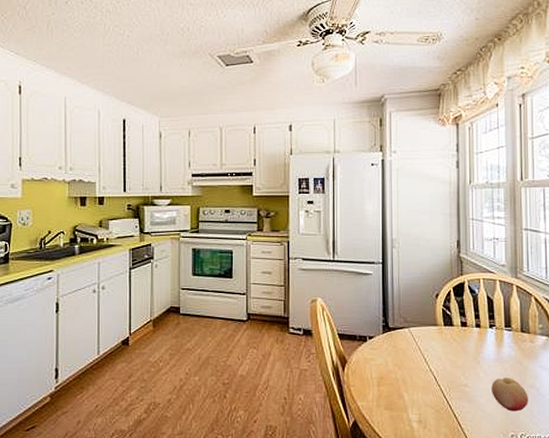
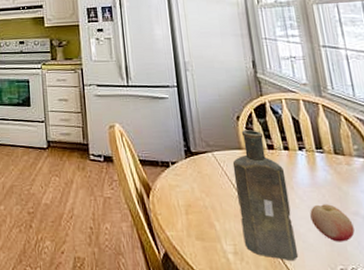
bottle: none [427,307,476,429] -> present [232,130,299,262]

